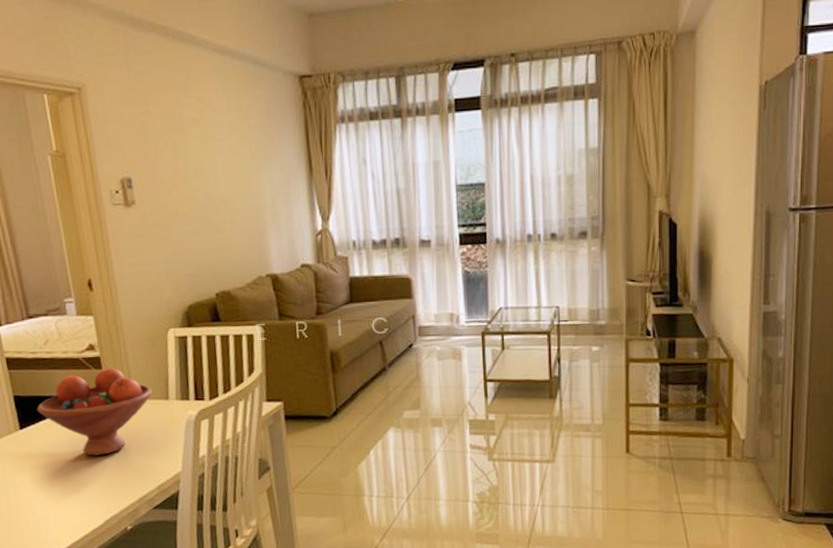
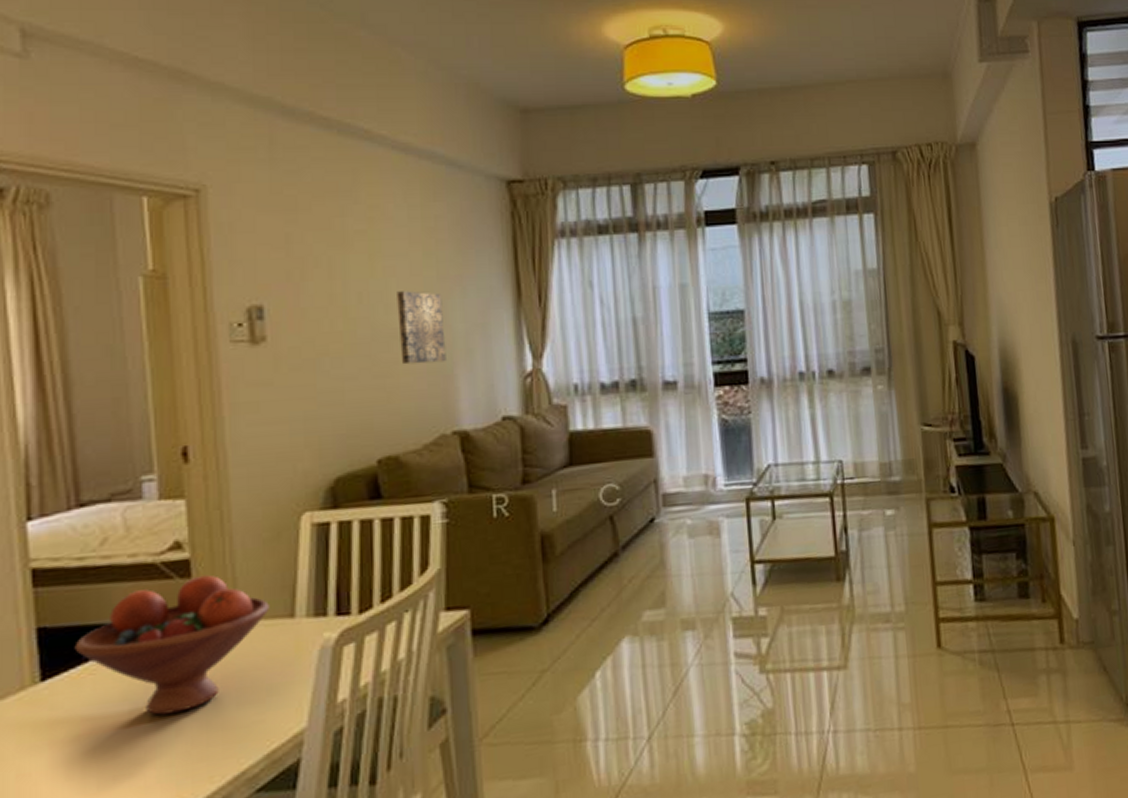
wall art: none [222,166,260,224] -> present [397,291,446,365]

